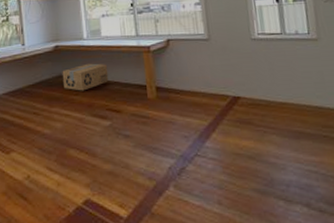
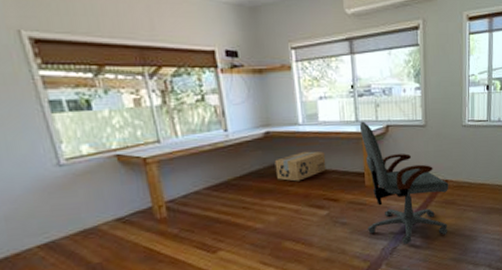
office chair: none [139,36,246,166] -> present [359,121,449,245]

